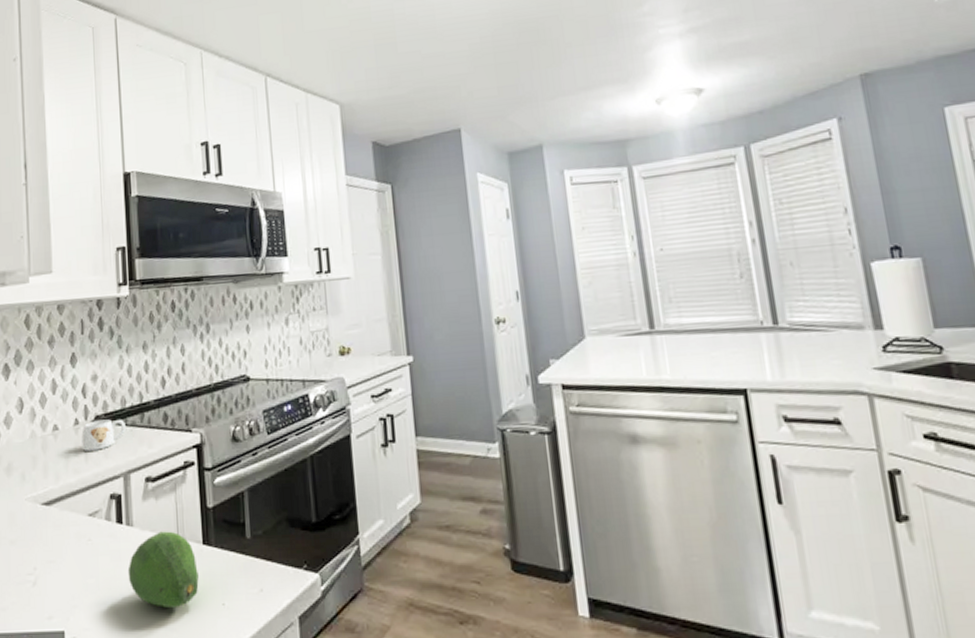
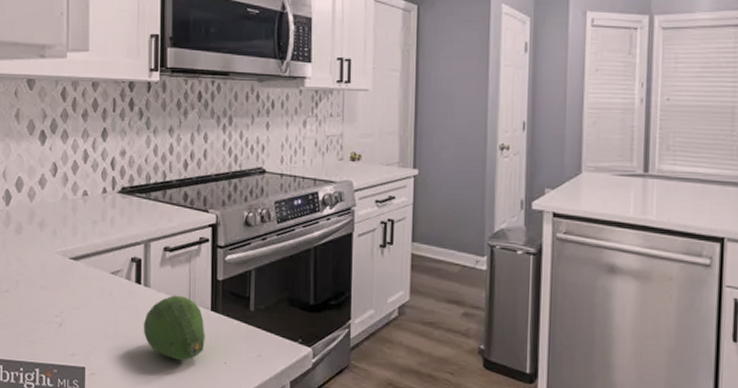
mug: present [81,419,126,451] -> none [108,191,149,218]

